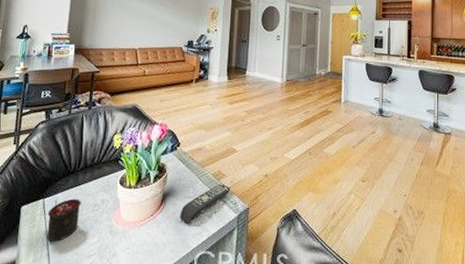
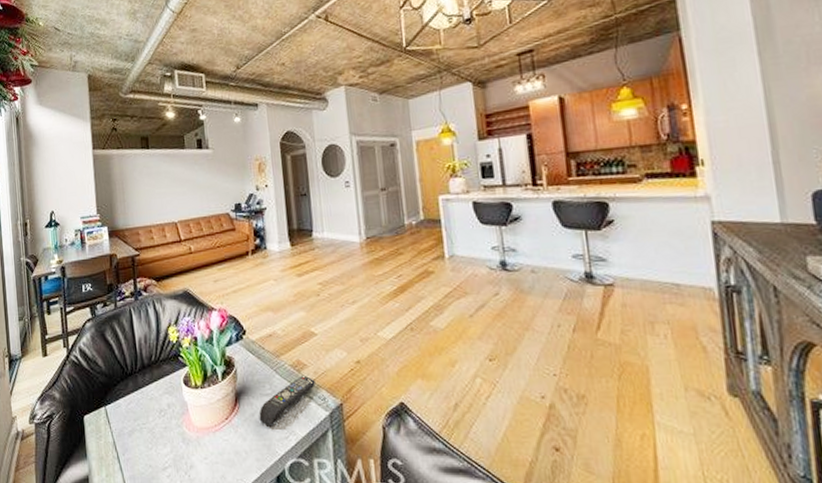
candle: present [46,198,81,242] -> none [112,404,147,454]

